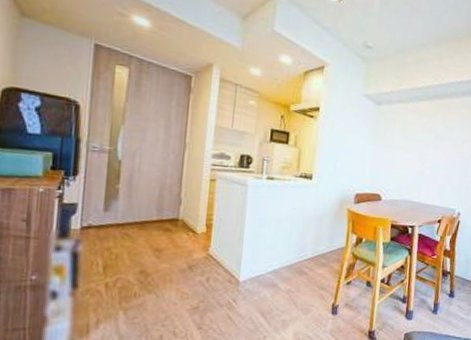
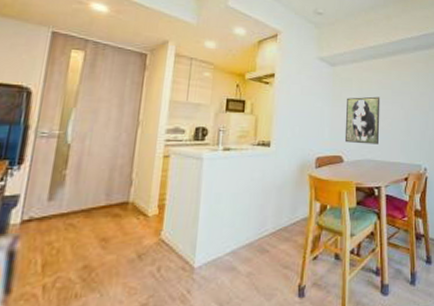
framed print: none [384,138,423,187] -> present [344,96,380,145]

